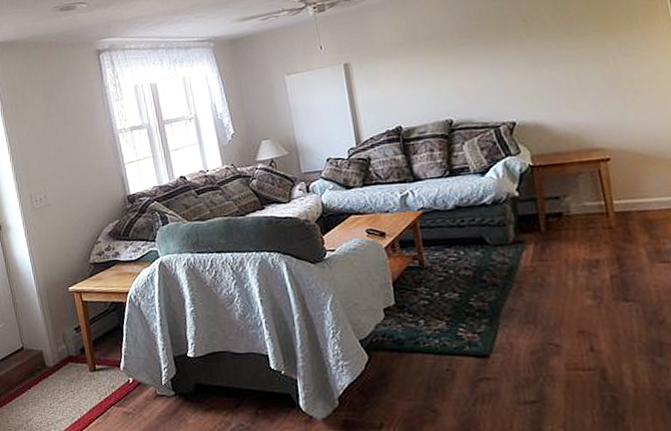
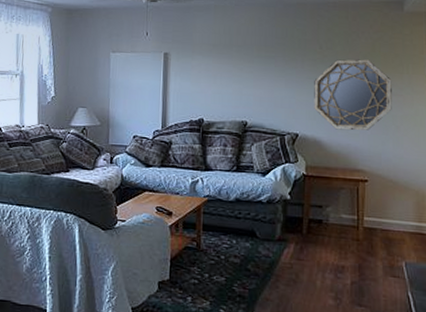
home mirror: none [523,21,626,109] -> present [314,59,392,131]

